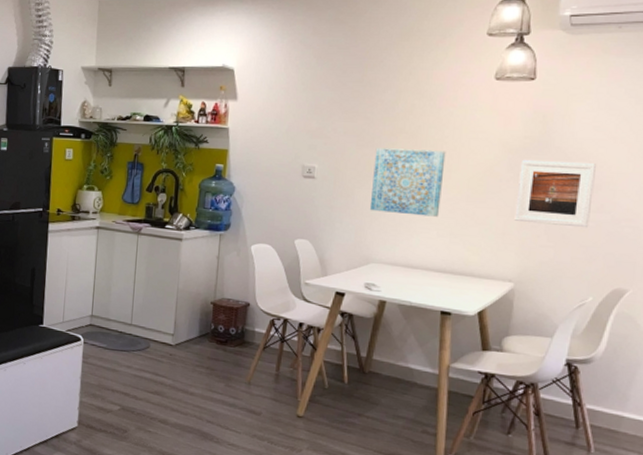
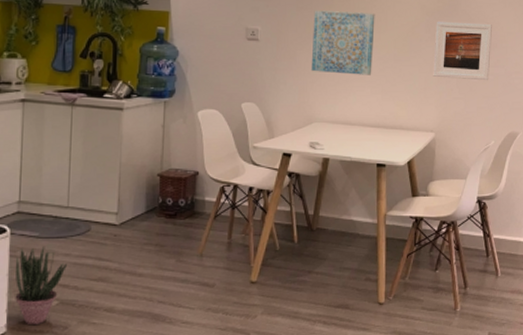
potted plant: none [85,356,128,425] -> present [15,247,67,326]

